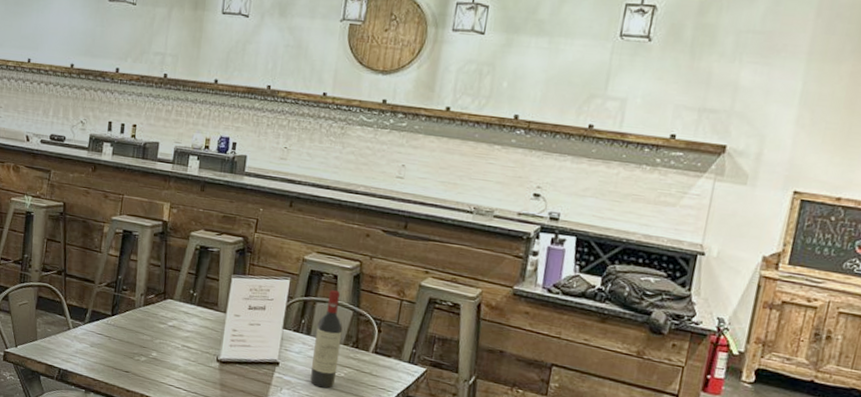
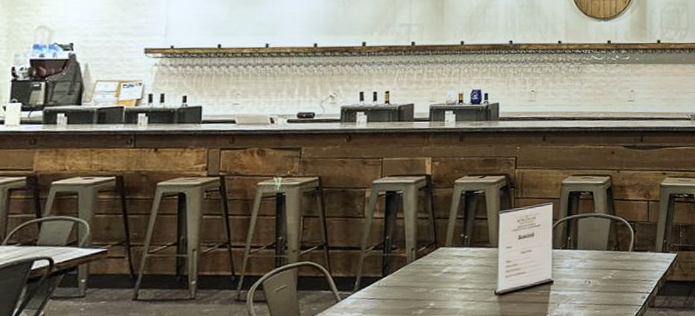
wine bottle: present [310,290,343,388] -> none [582,205,605,294]

